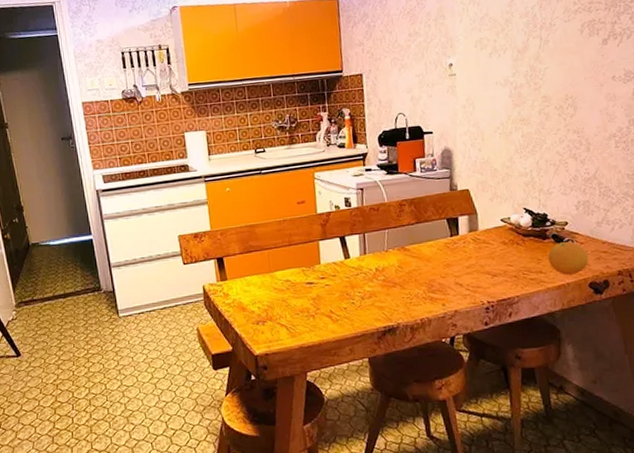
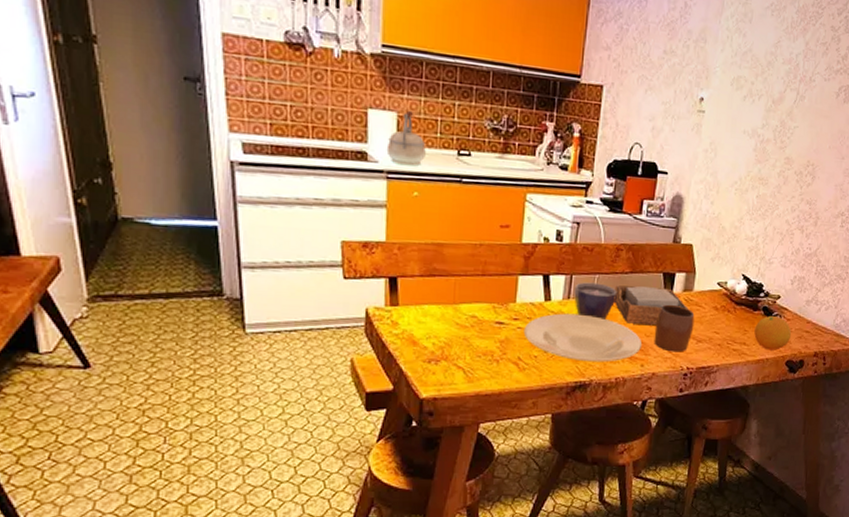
kettle: none [201,127,231,170] -> present [386,110,426,167]
plate: none [331,266,440,308] -> present [523,313,643,363]
cup: none [368,236,408,268] -> present [574,282,617,320]
napkin holder: none [404,232,477,268] -> present [614,284,689,325]
mug: none [448,245,487,289] -> present [654,304,695,352]

